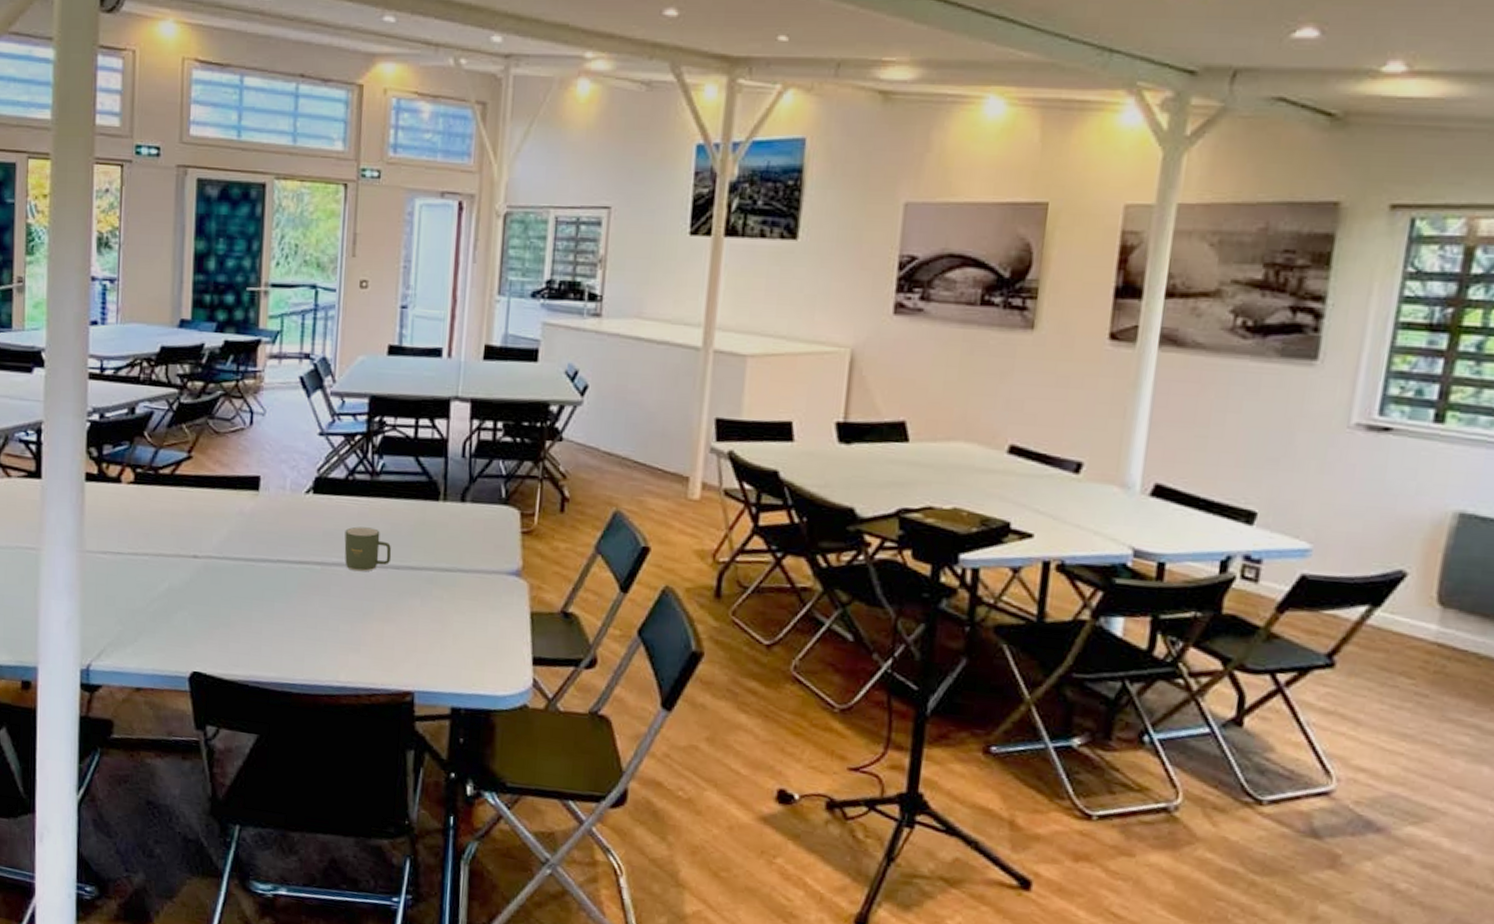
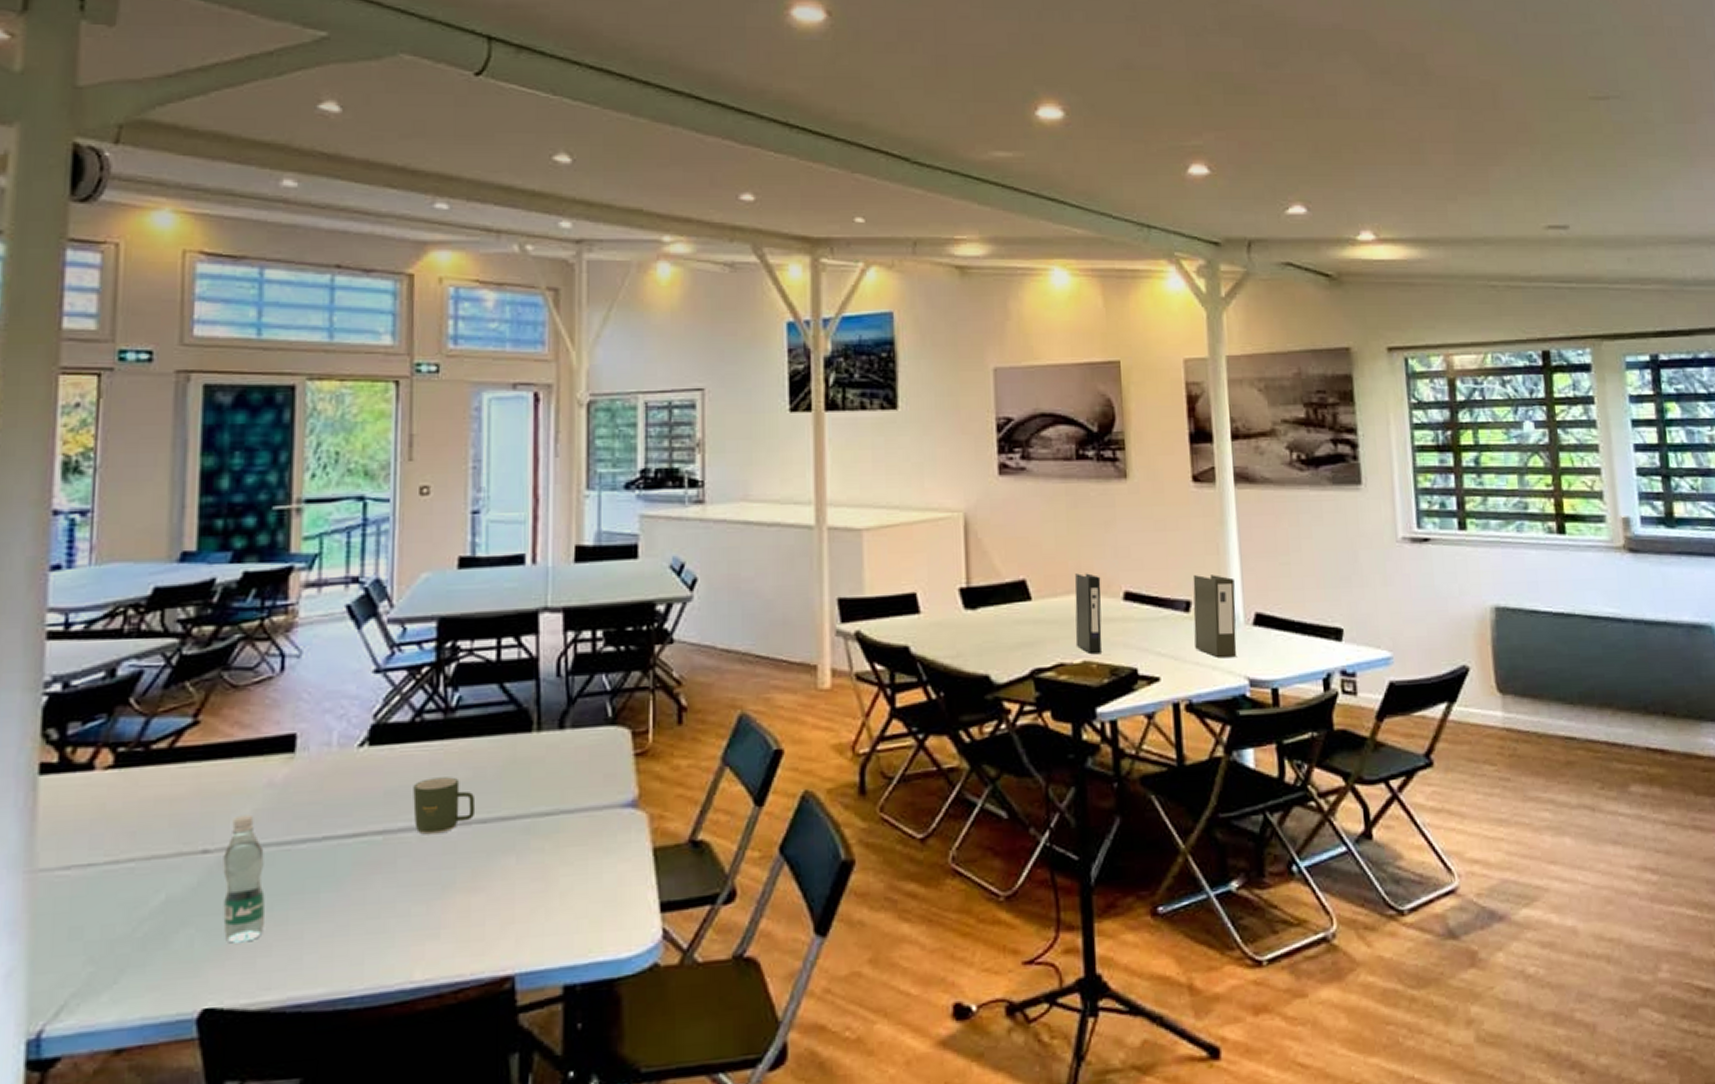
bottle: none [207,533,236,629] -> present [223,814,265,943]
binder: none [948,421,987,502] -> present [1074,573,1102,653]
binder: none [1078,437,1137,526] -> present [1192,575,1237,658]

